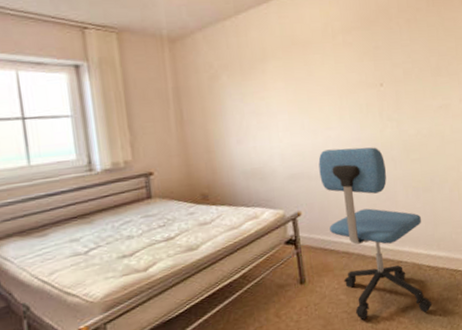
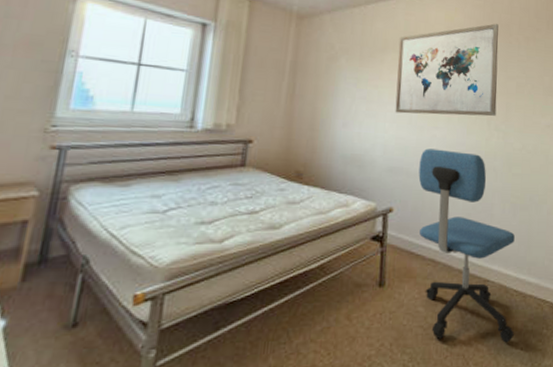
wall art: none [277,11,387,121] -> present [395,23,499,117]

